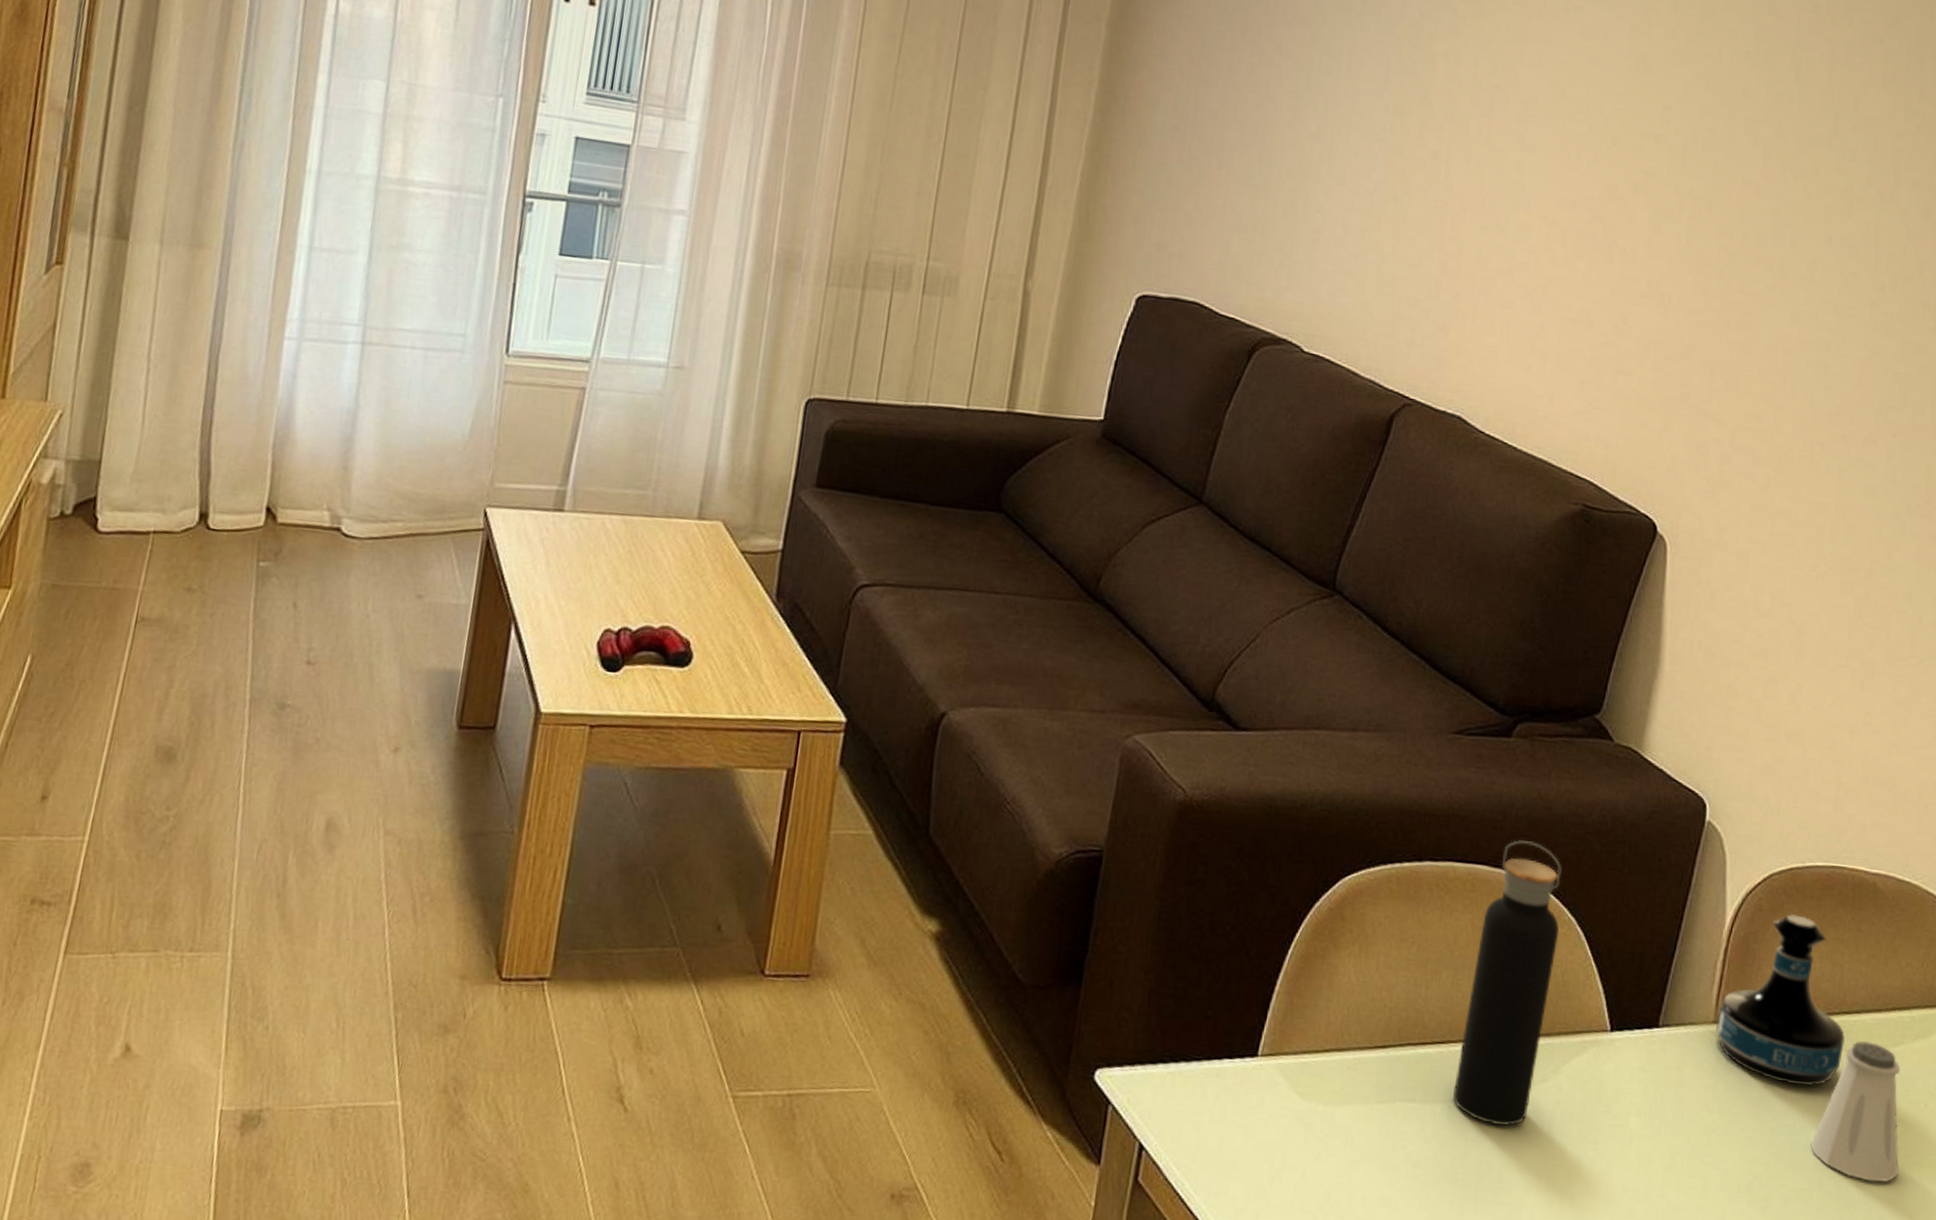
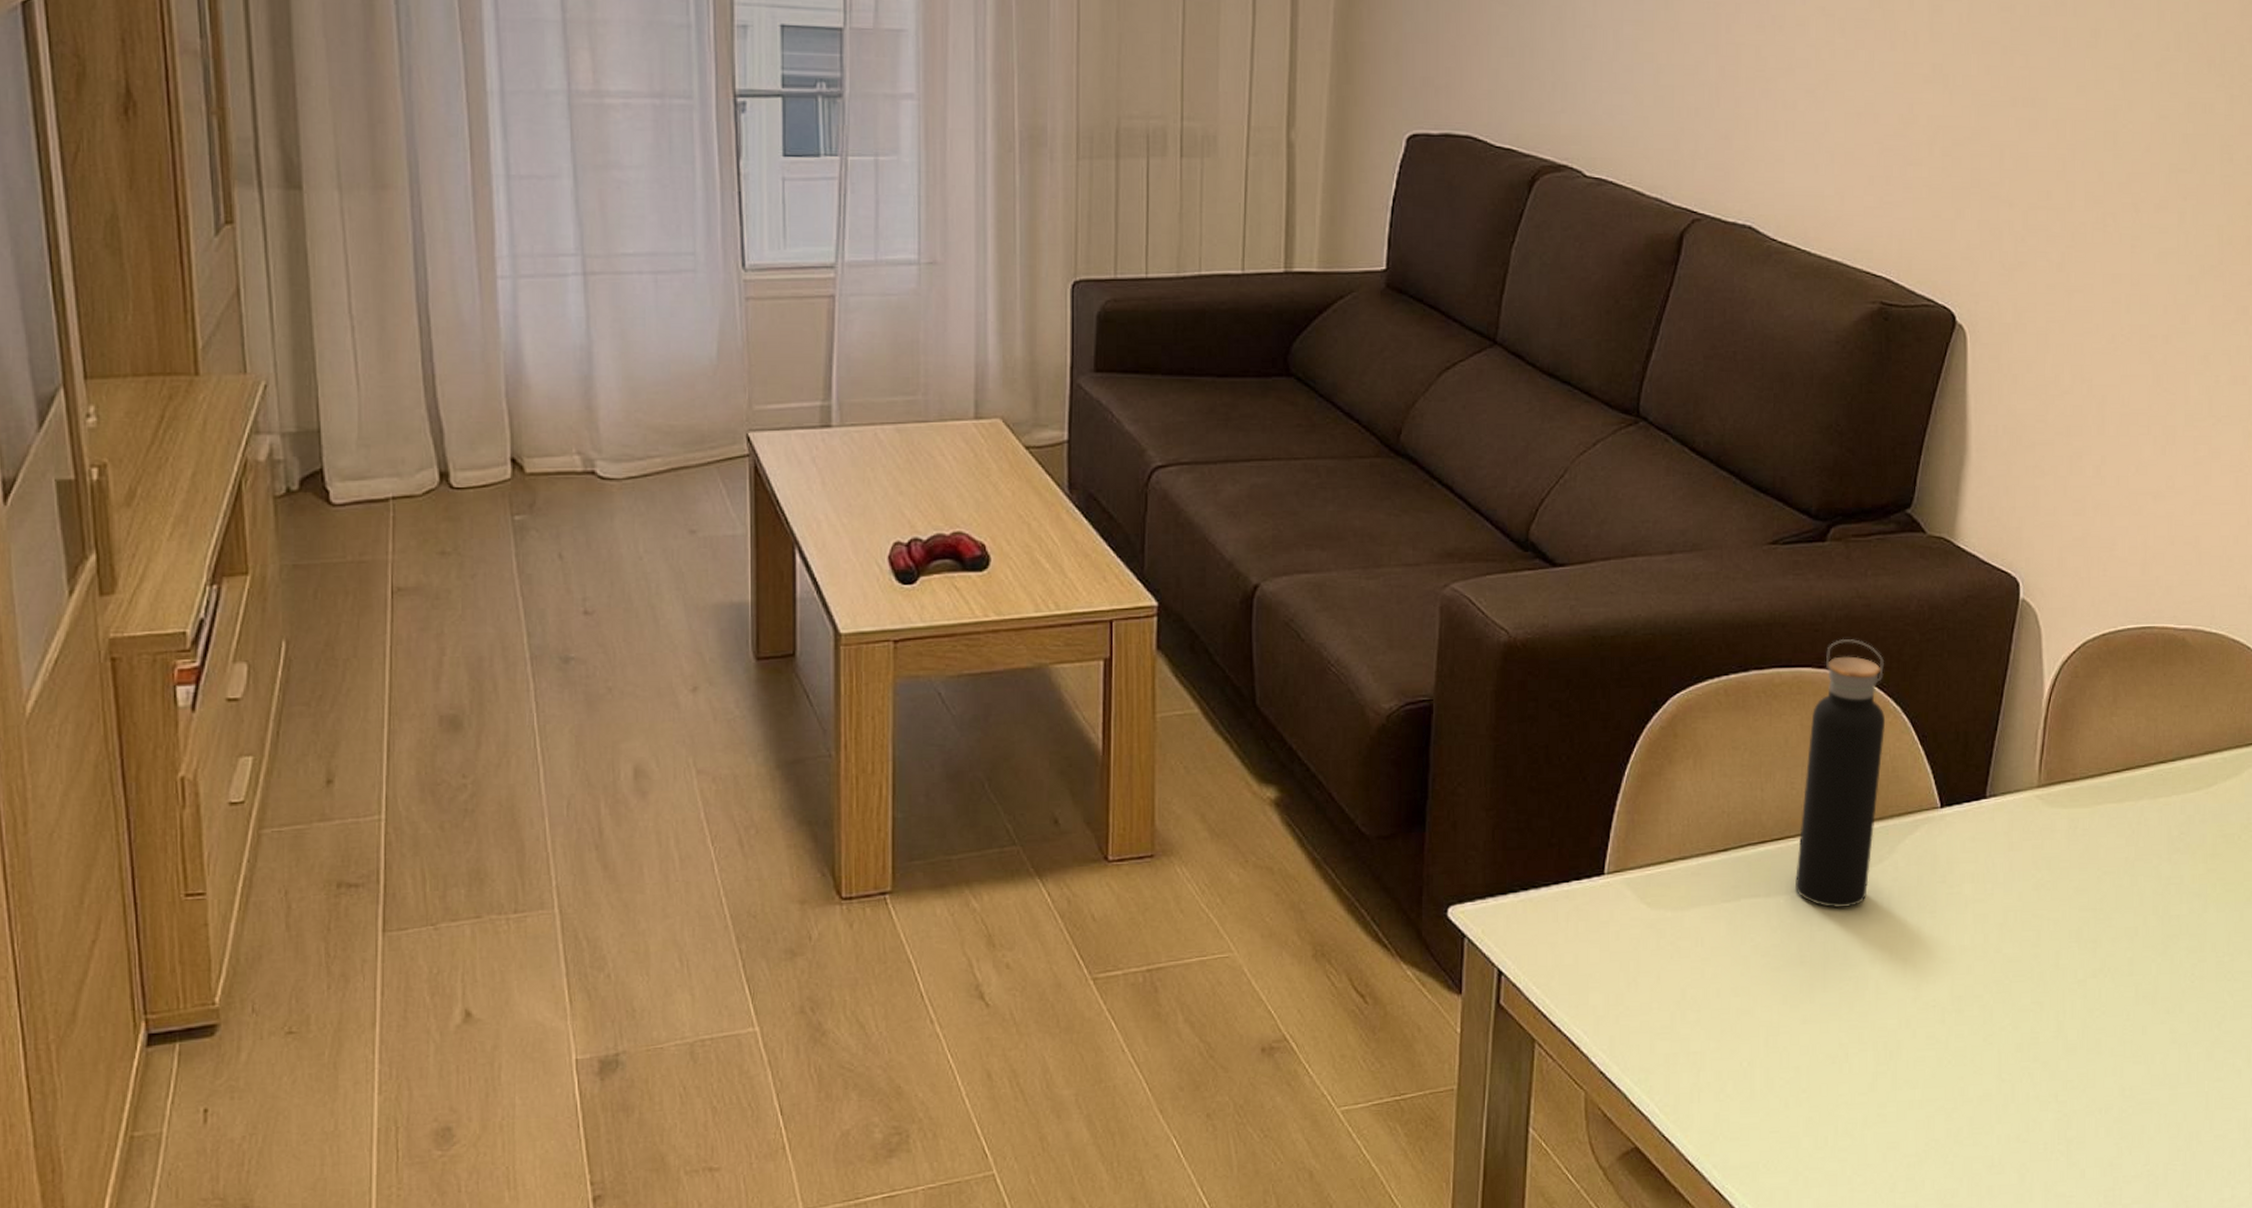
tequila bottle: present [1716,914,1845,1087] -> none [2041,677,2162,834]
saltshaker: present [1810,1040,1901,1182] -> none [2134,785,2216,913]

